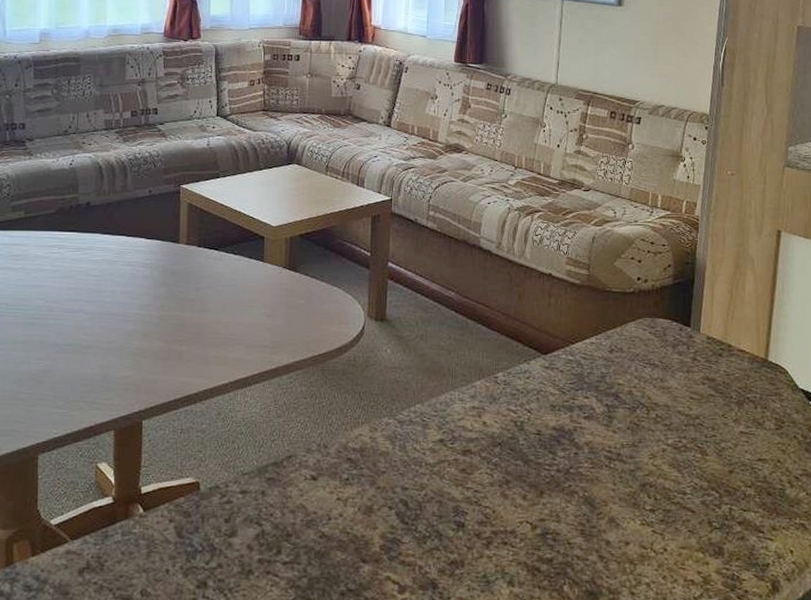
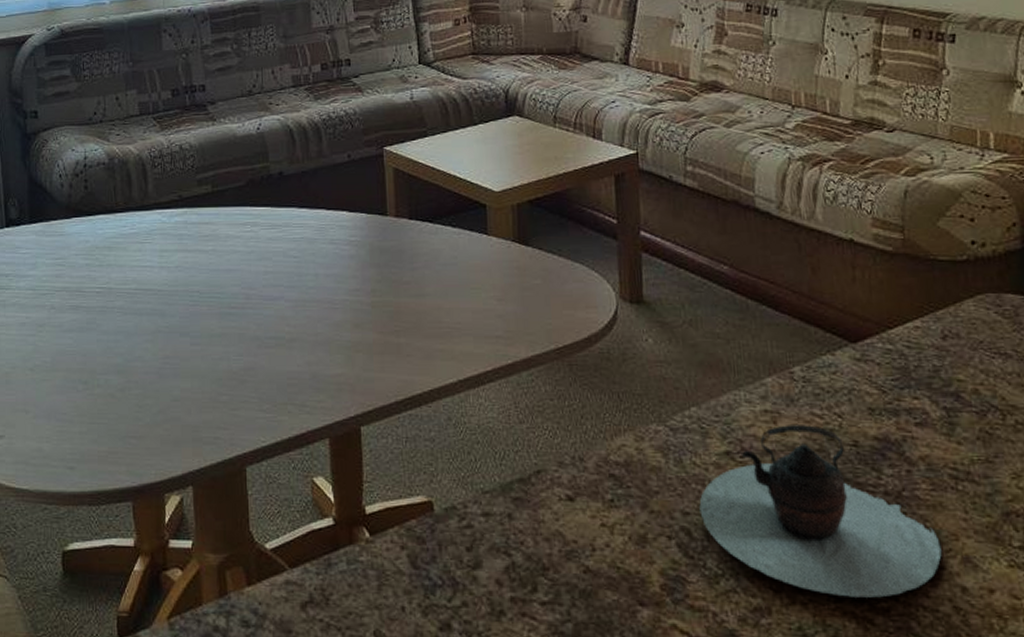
teapot: none [416,418,594,551] -> present [699,425,942,598]

